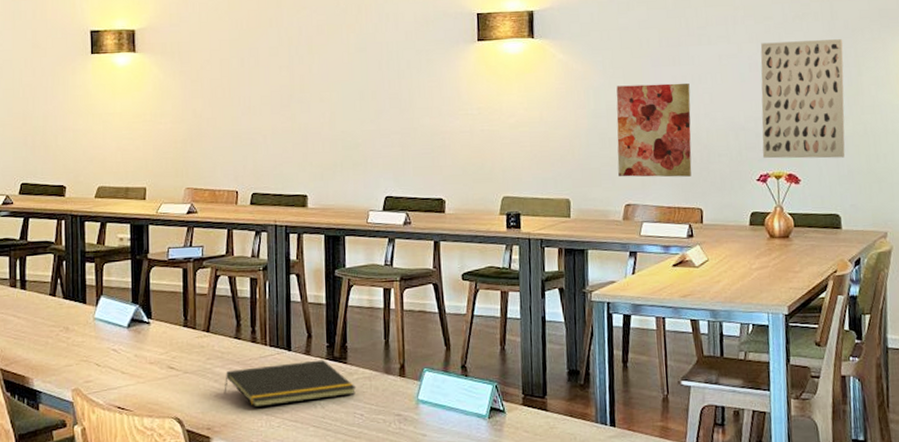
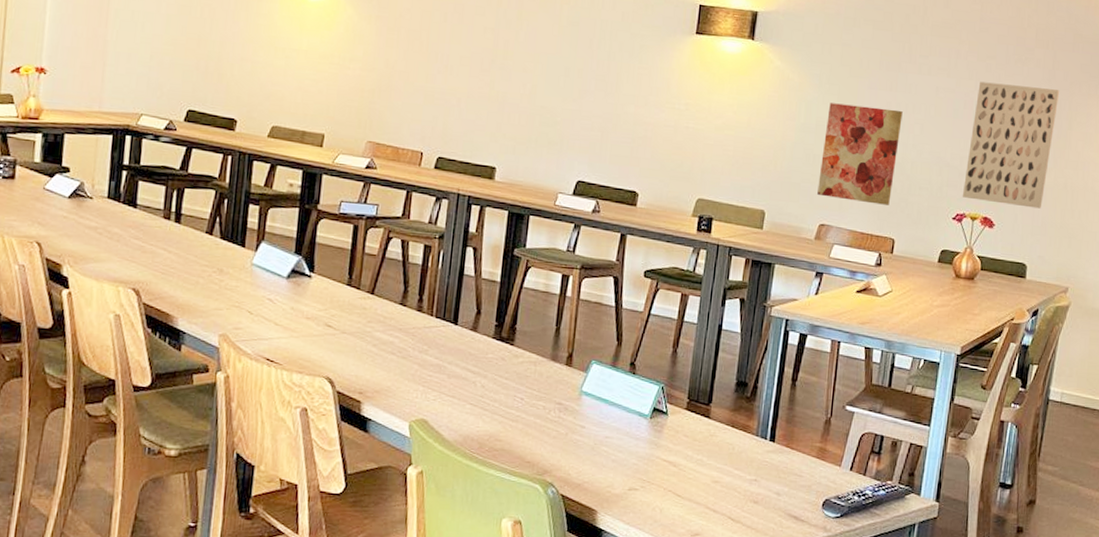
notepad: present [224,360,357,408] -> none [381,336,521,378]

